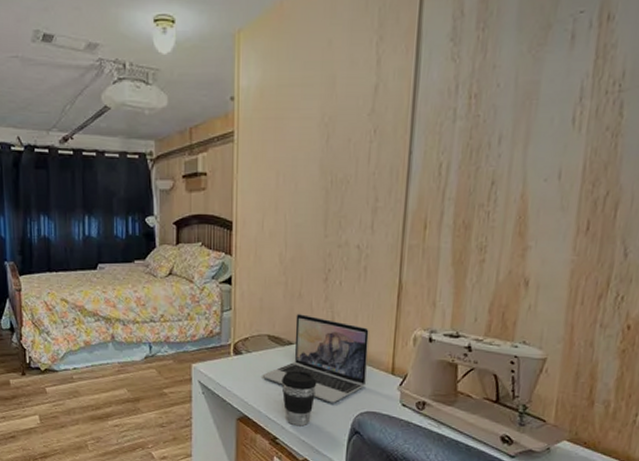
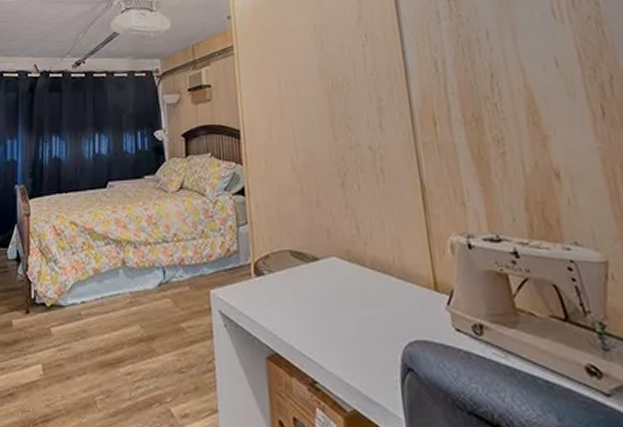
laptop: present [262,314,369,403] -> none [289,224,408,331]
coffee cup: present [281,370,317,427] -> none [311,292,353,364]

